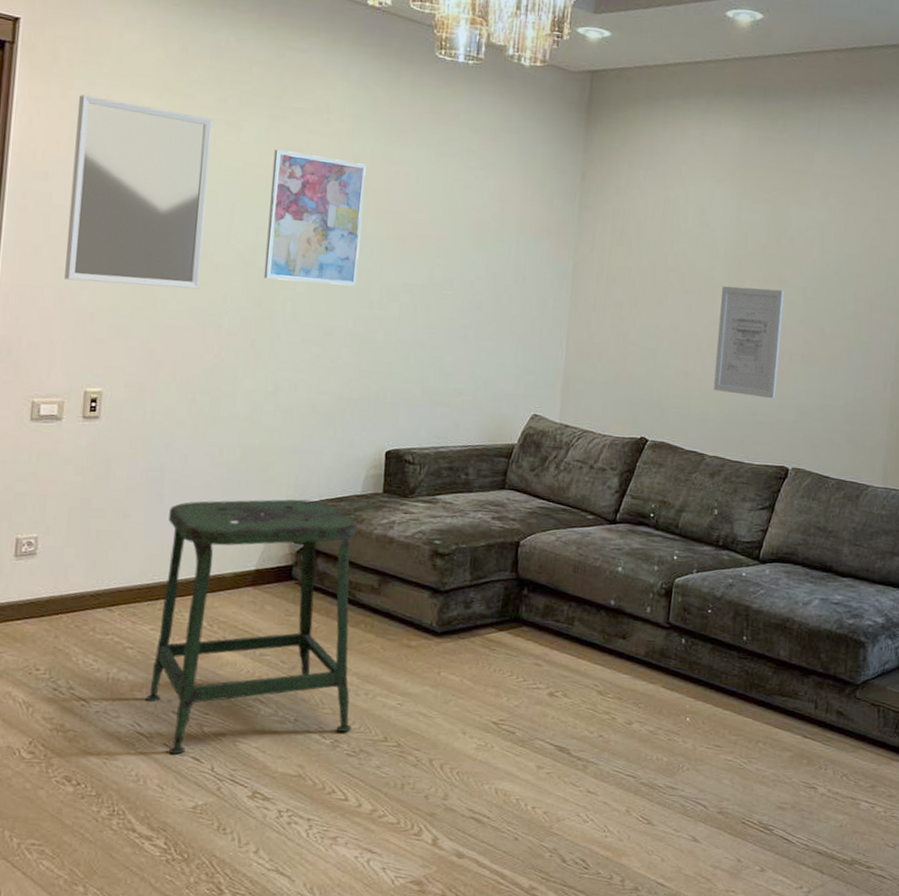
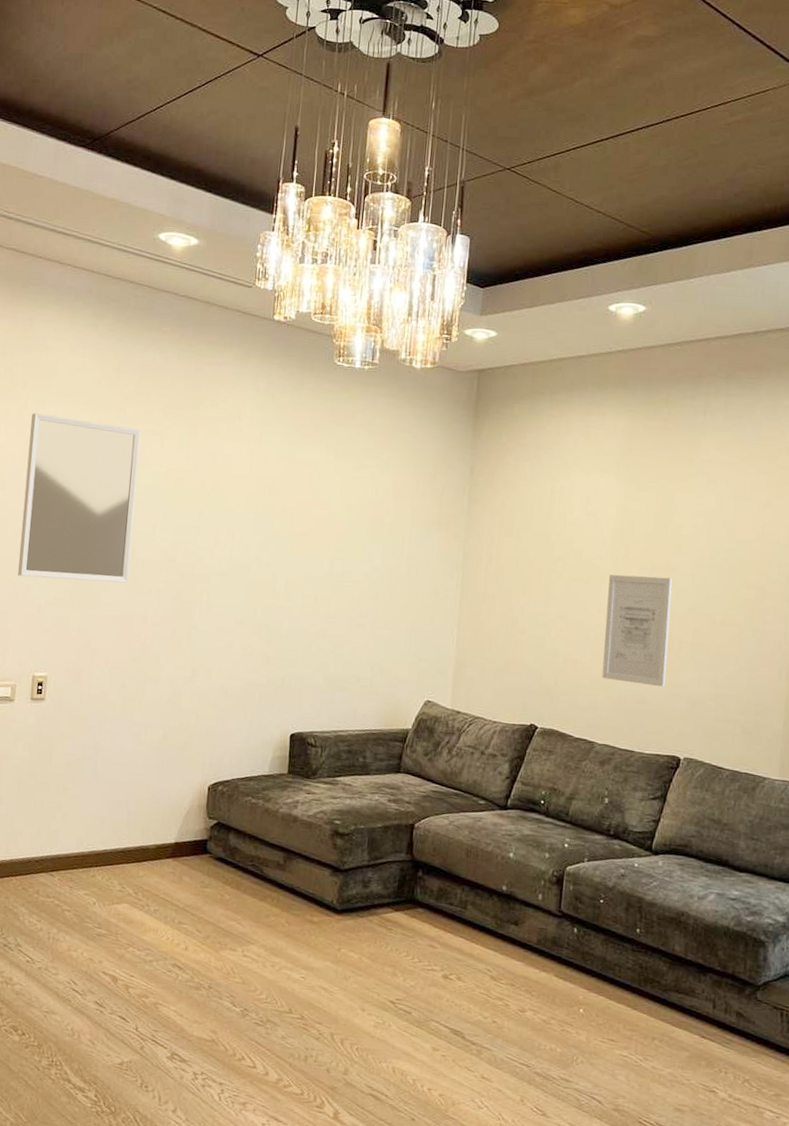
stool: present [145,499,356,755] -> none [80,777,263,1013]
wall art: present [263,149,366,286] -> none [183,455,273,579]

